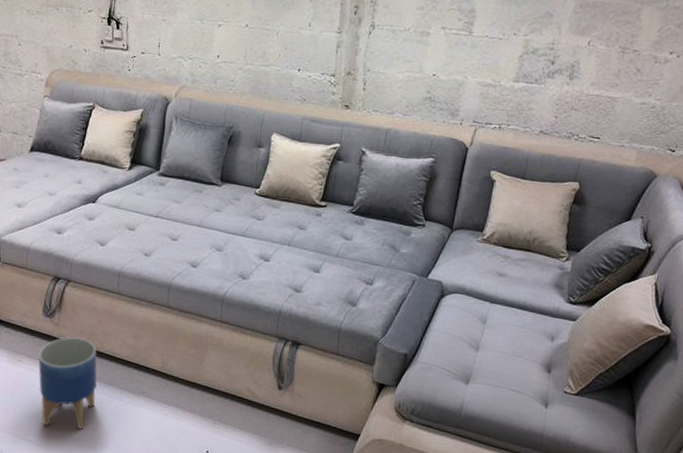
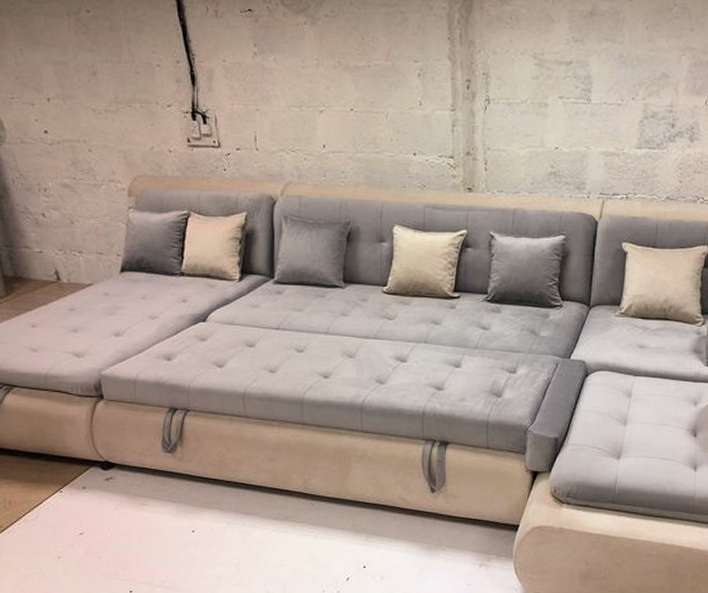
planter: present [38,336,98,429] -> none [164,469,236,569]

